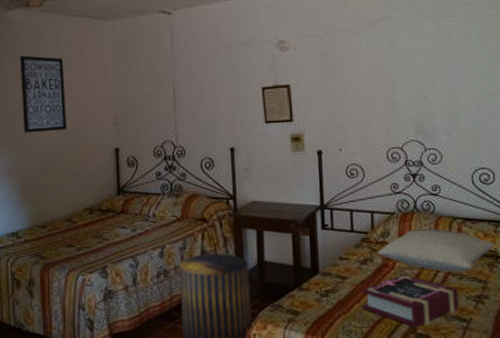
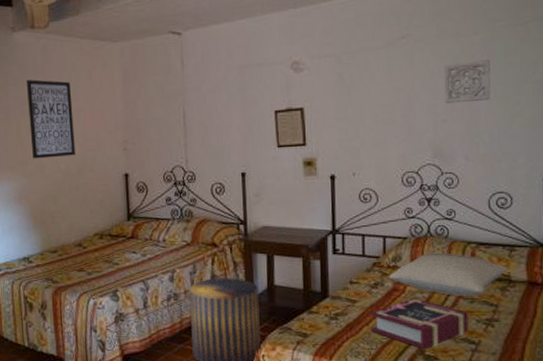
wall ornament: none [423,41,468,82] -> present [444,60,491,104]

